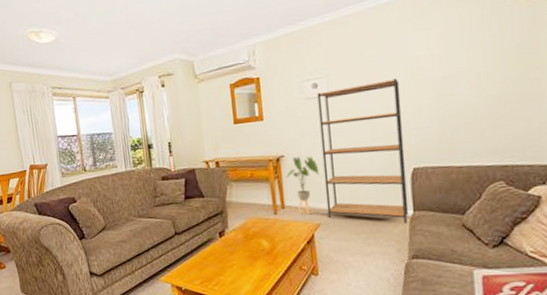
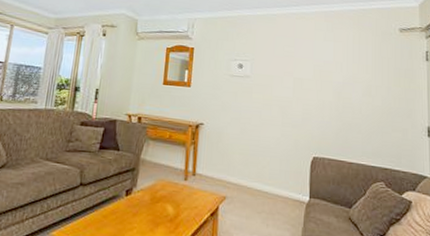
house plant: present [286,156,320,215] -> none [201,126,233,186]
bookshelf: present [317,78,409,225] -> none [234,72,309,210]

